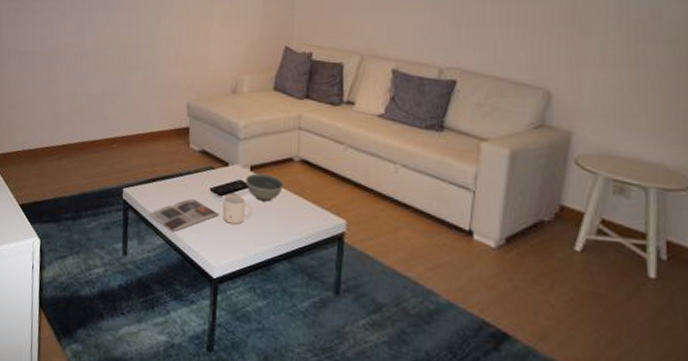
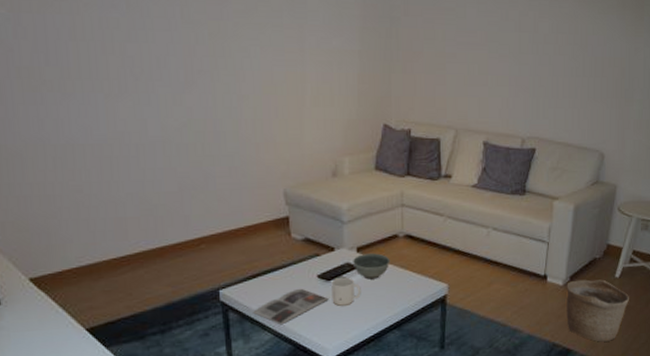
basket: none [501,244,598,337] -> present [566,279,629,342]

